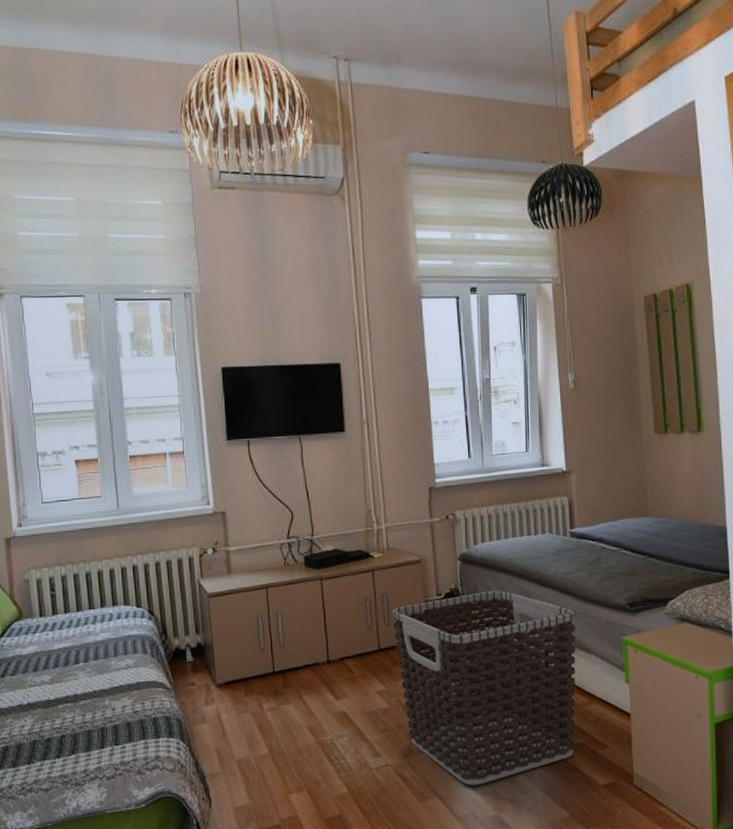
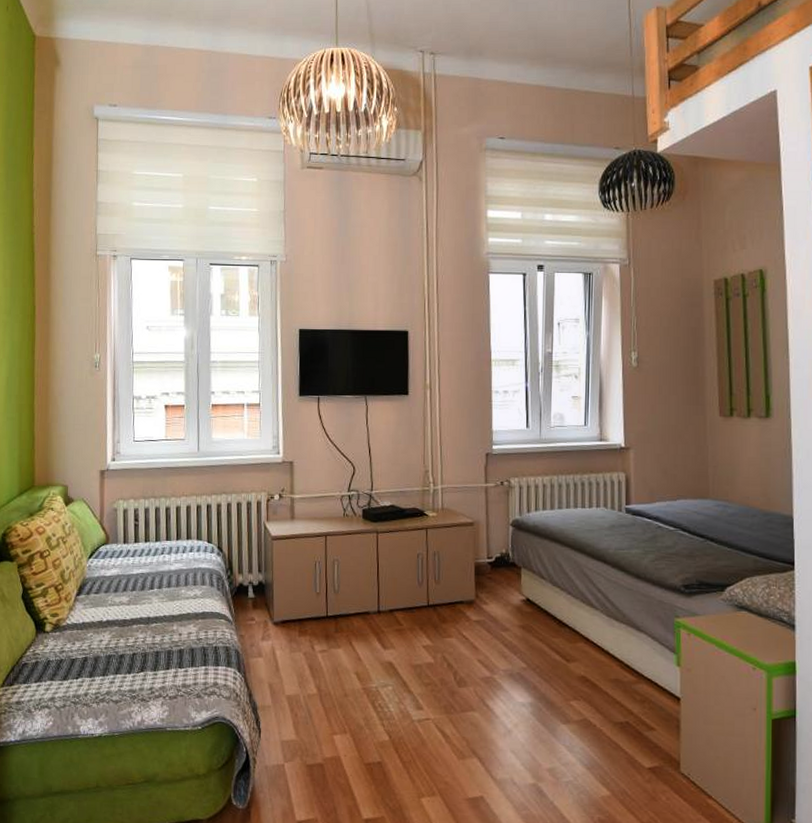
clothes hamper: present [391,590,576,786] -> none [442,558,627,751]

